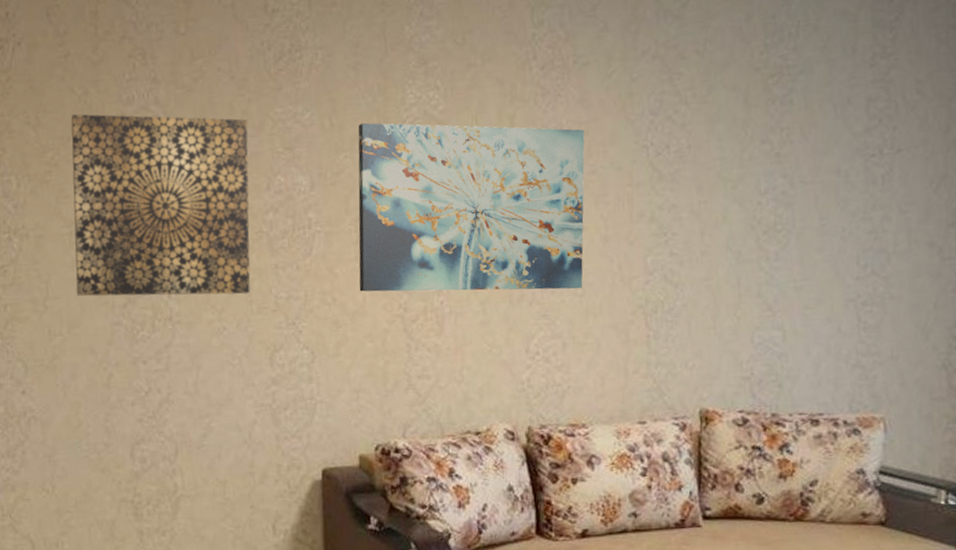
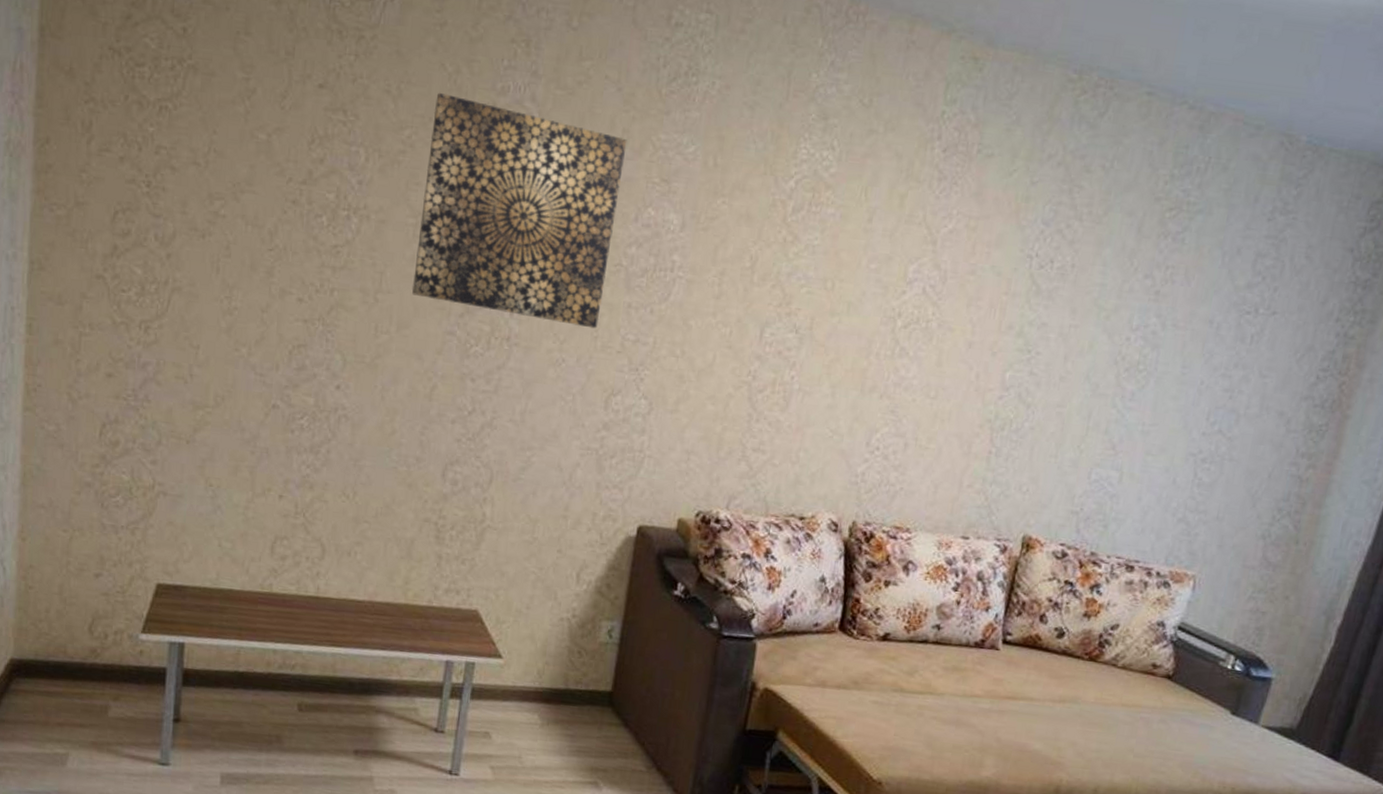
wall art: present [358,122,585,292] -> none [710,169,973,391]

